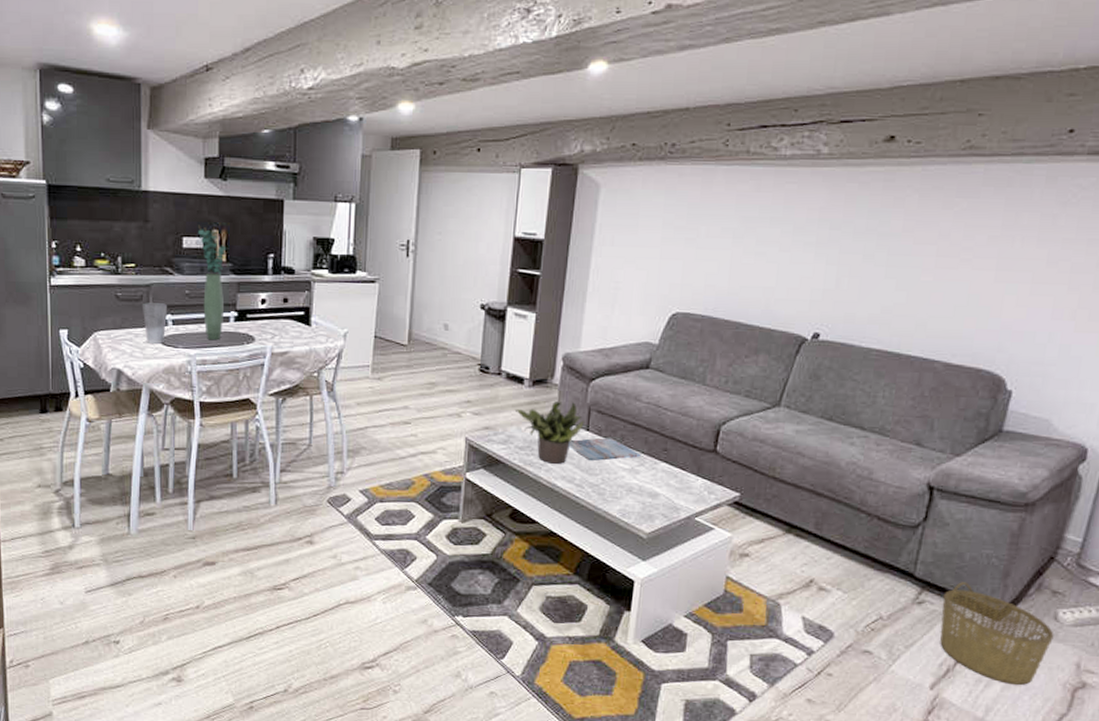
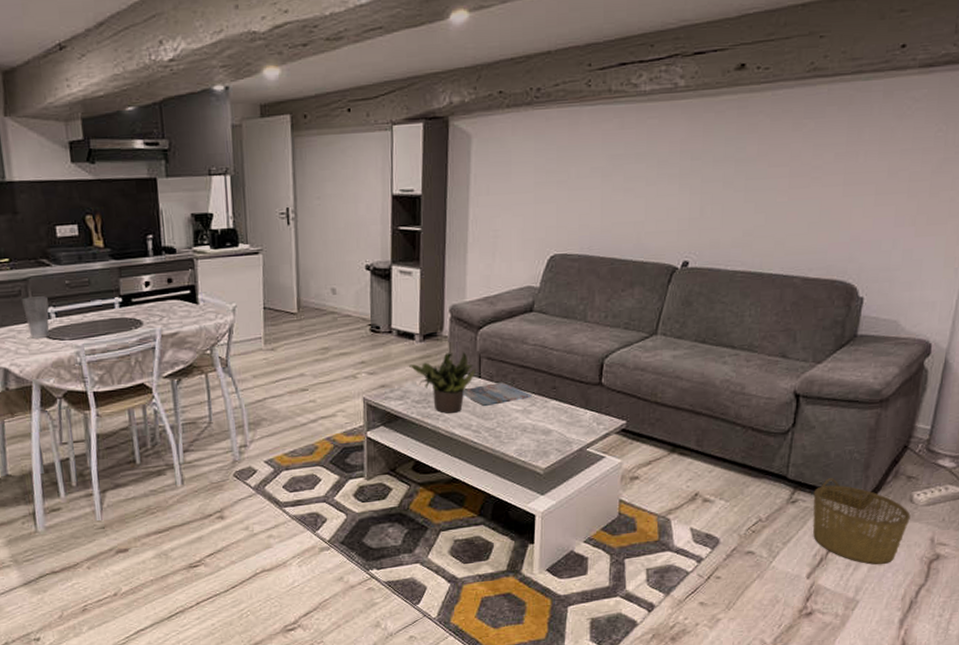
vase: present [198,225,227,341] -> none [70,212,109,329]

